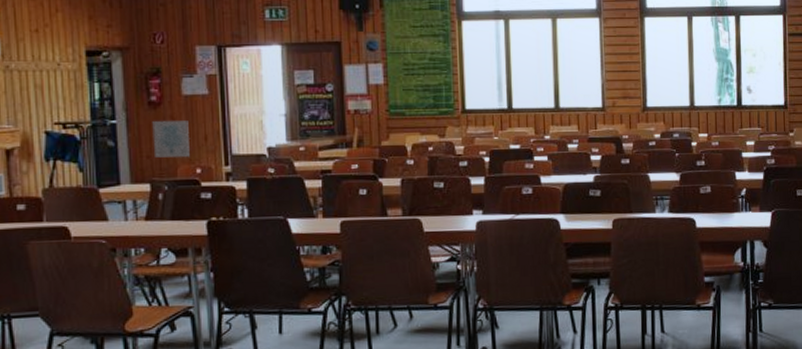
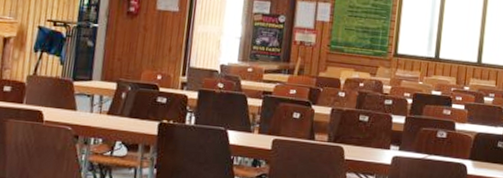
wall art: present [152,121,191,158] -> none [124,29,158,64]

